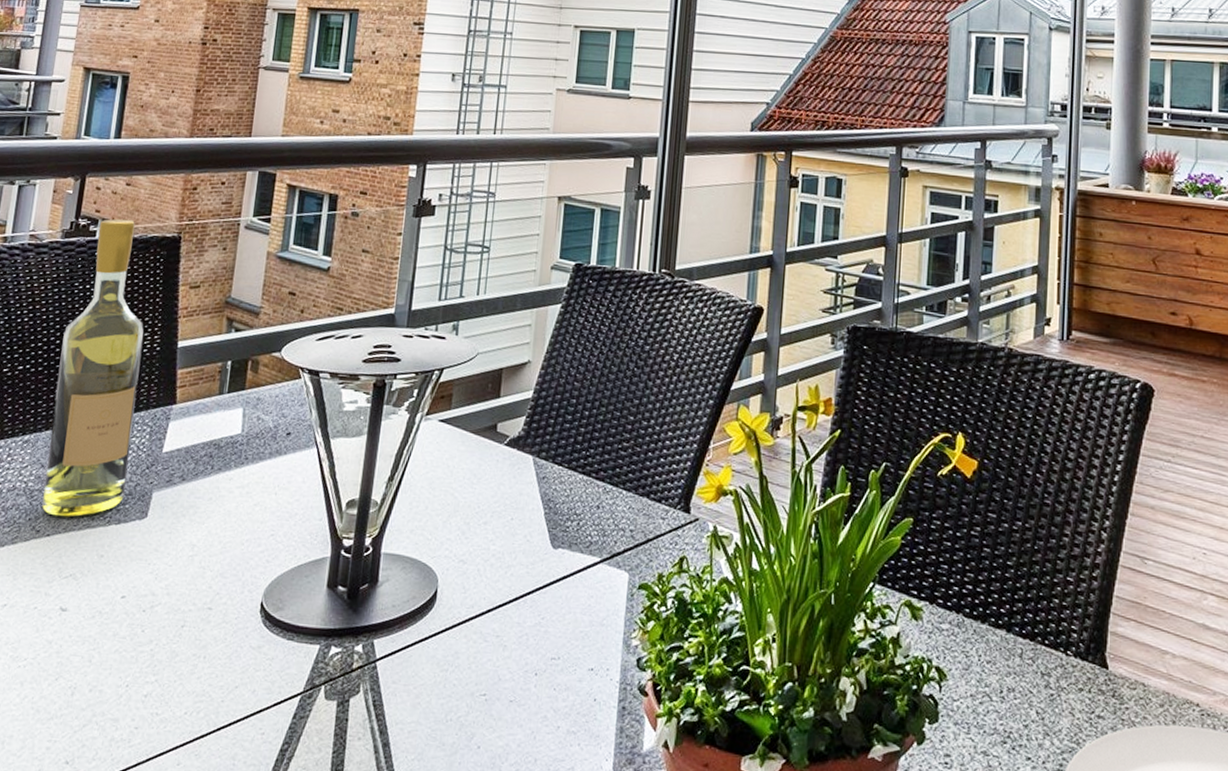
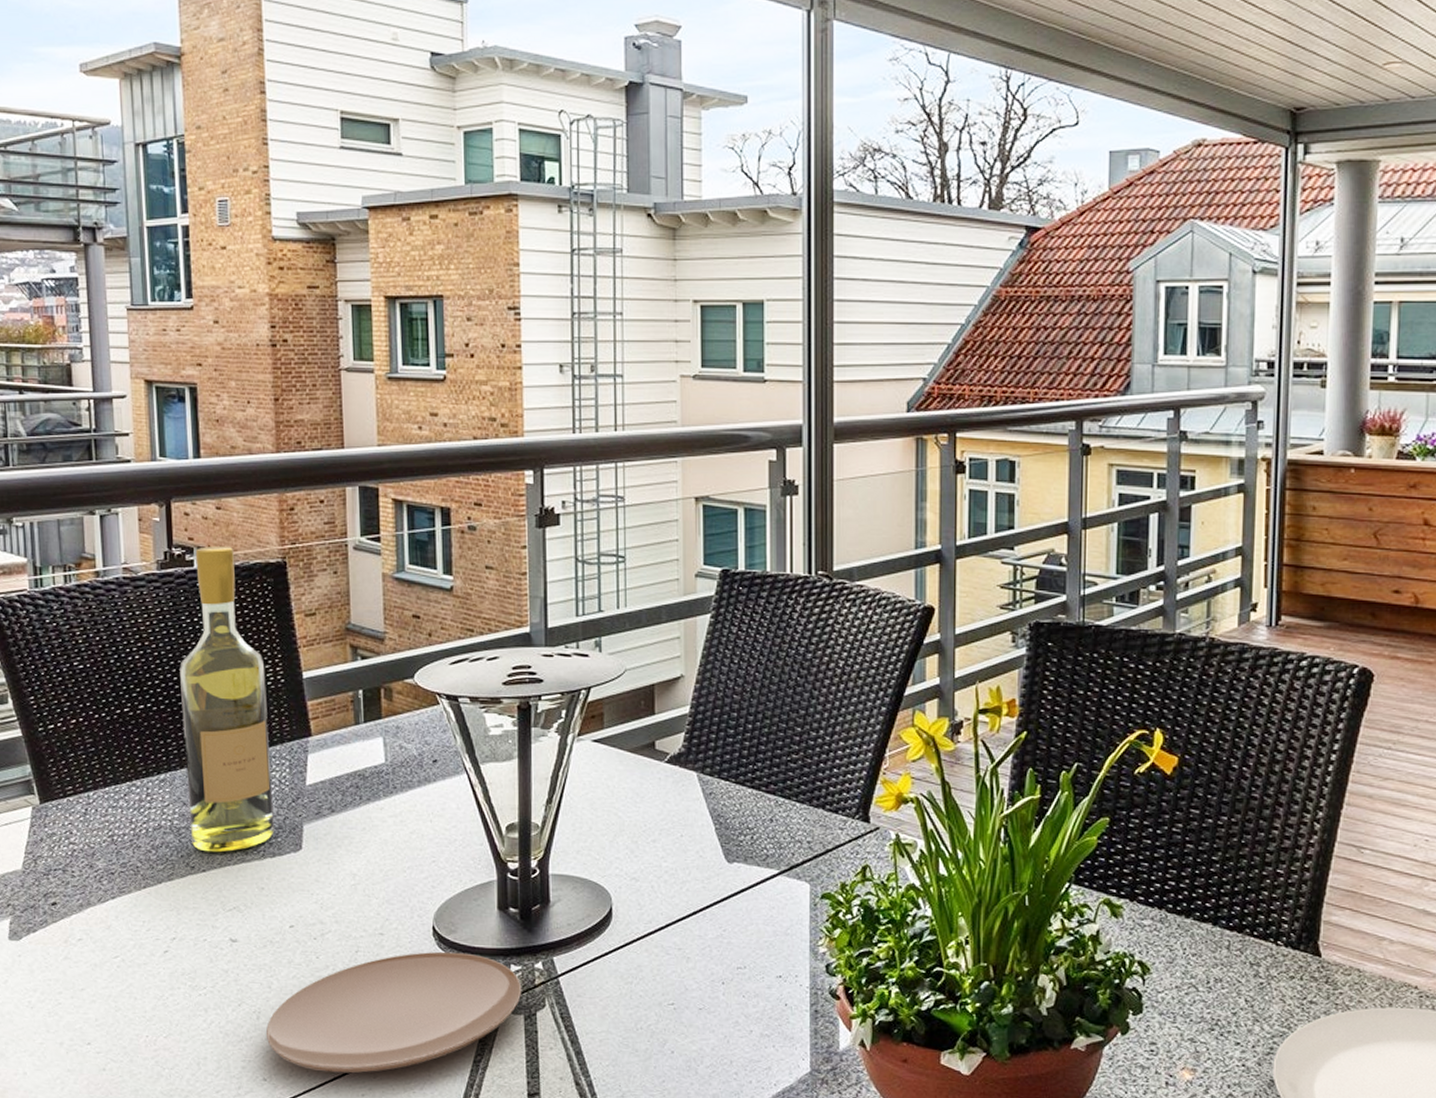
plate: none [76,629,340,759] -> present [265,951,522,1074]

